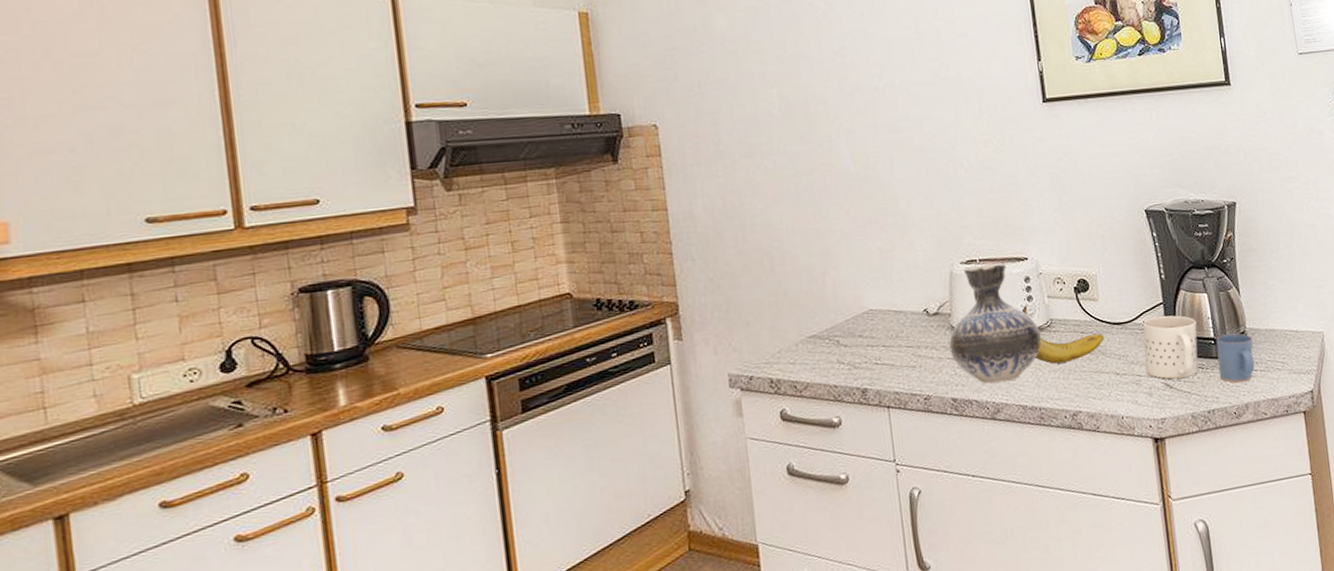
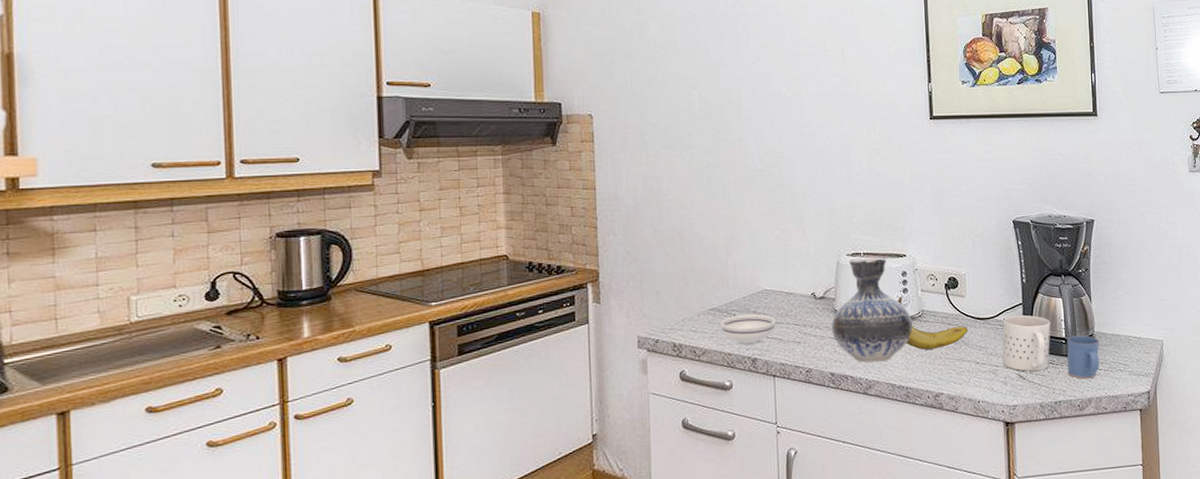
bowl: none [822,338,886,374] -> present [721,314,776,344]

